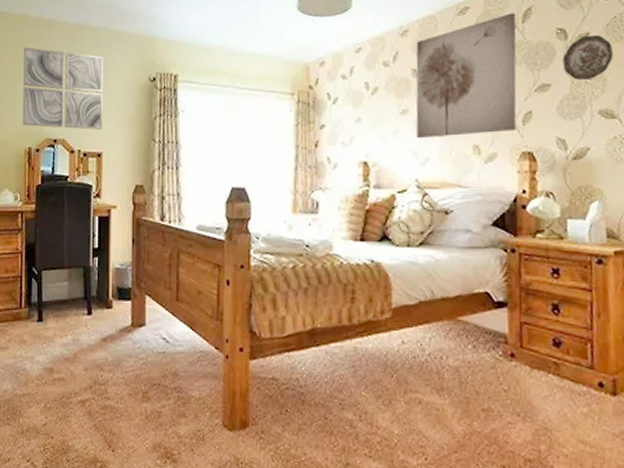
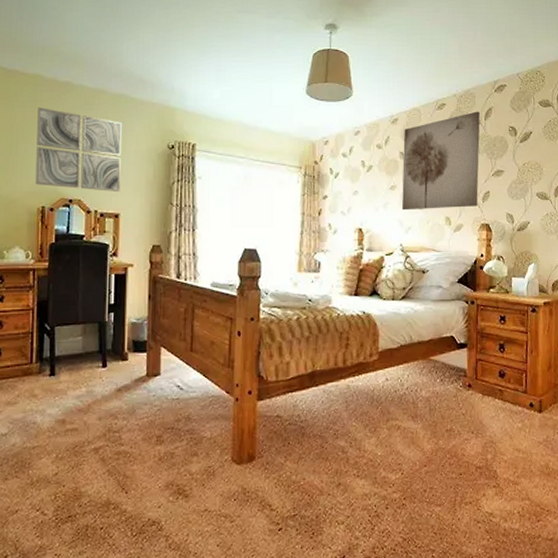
decorative plate: present [562,34,614,81] -> none [512,133,548,169]

